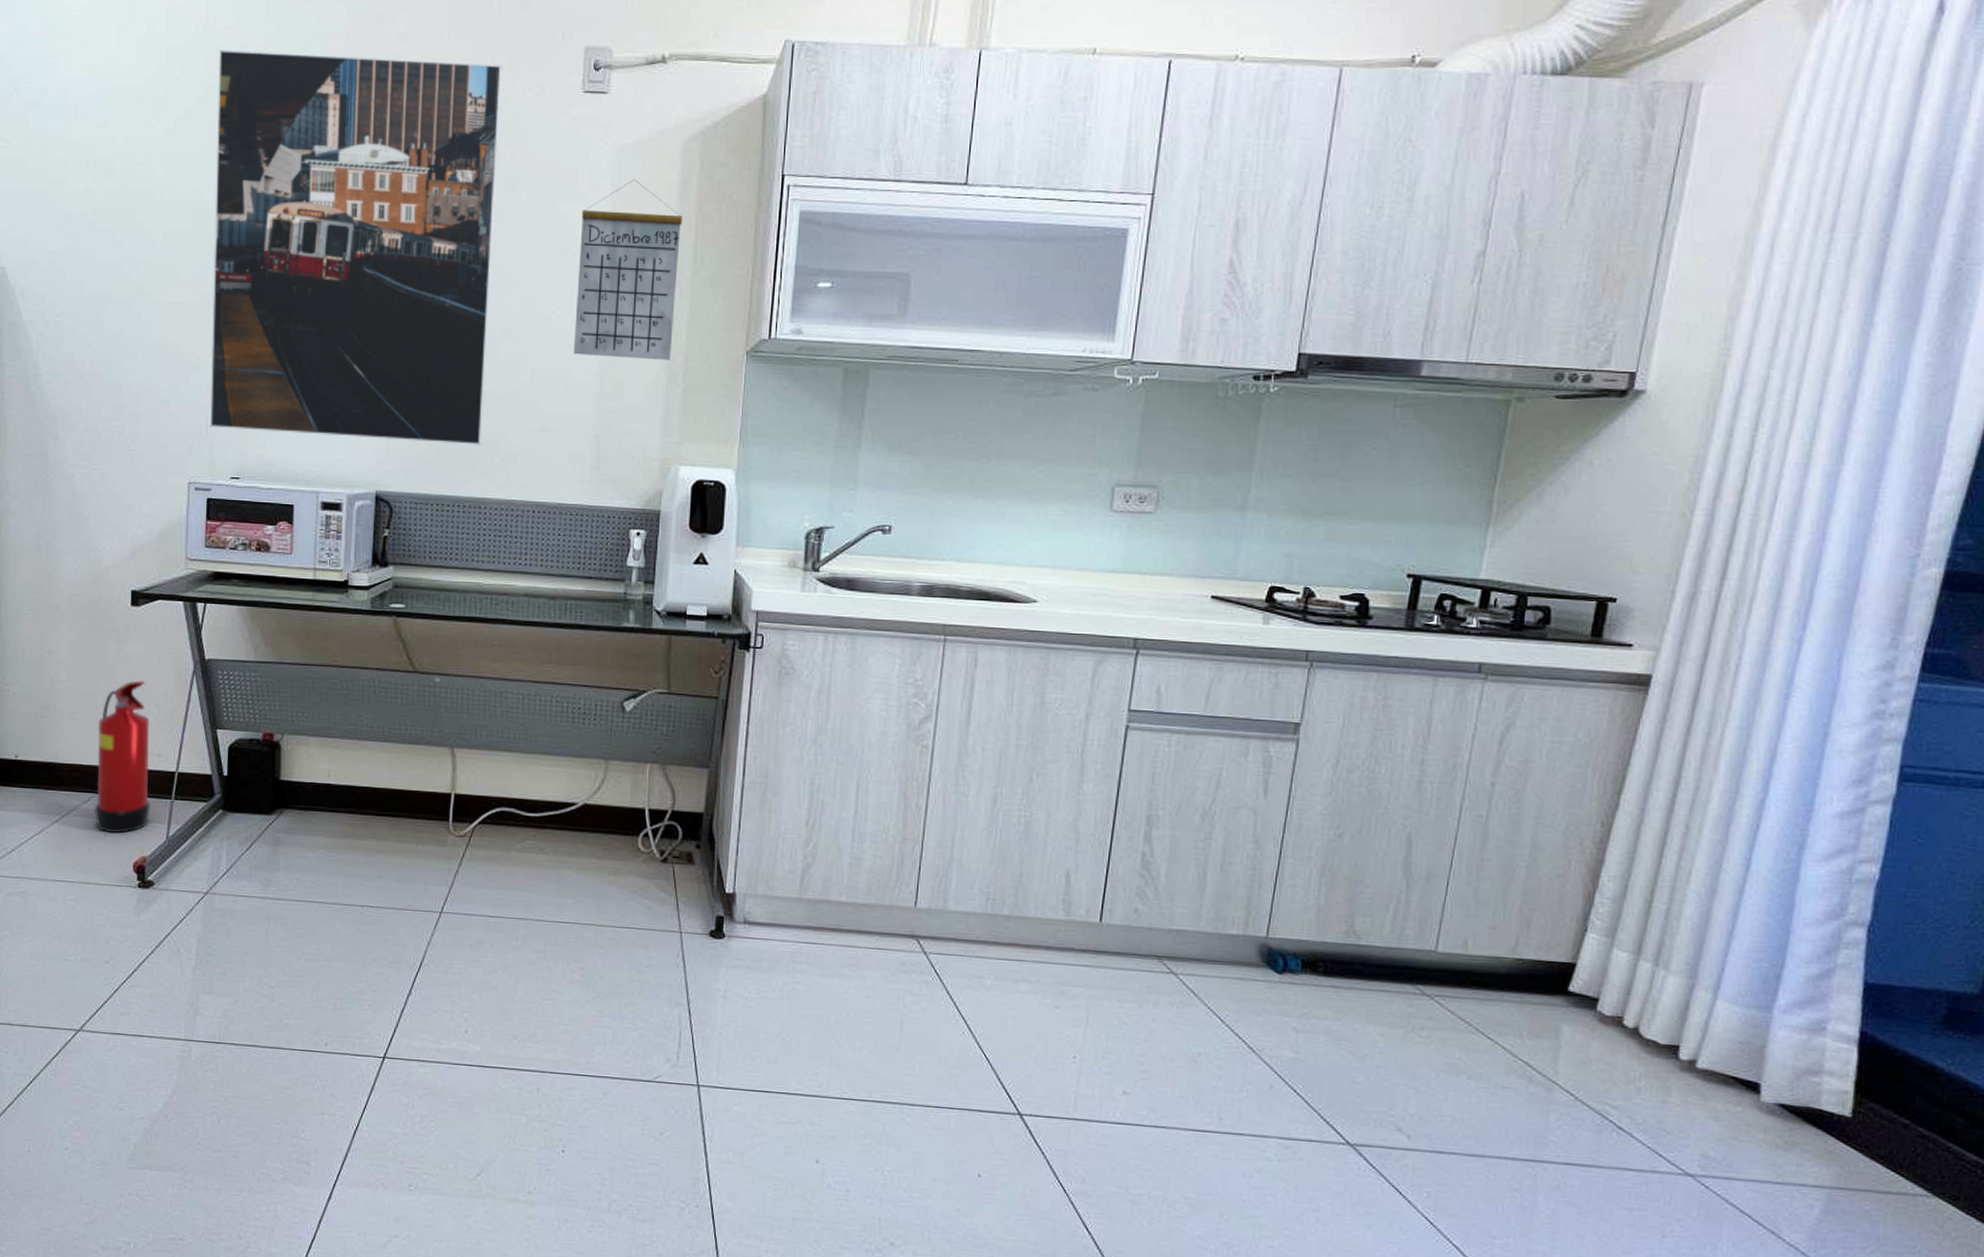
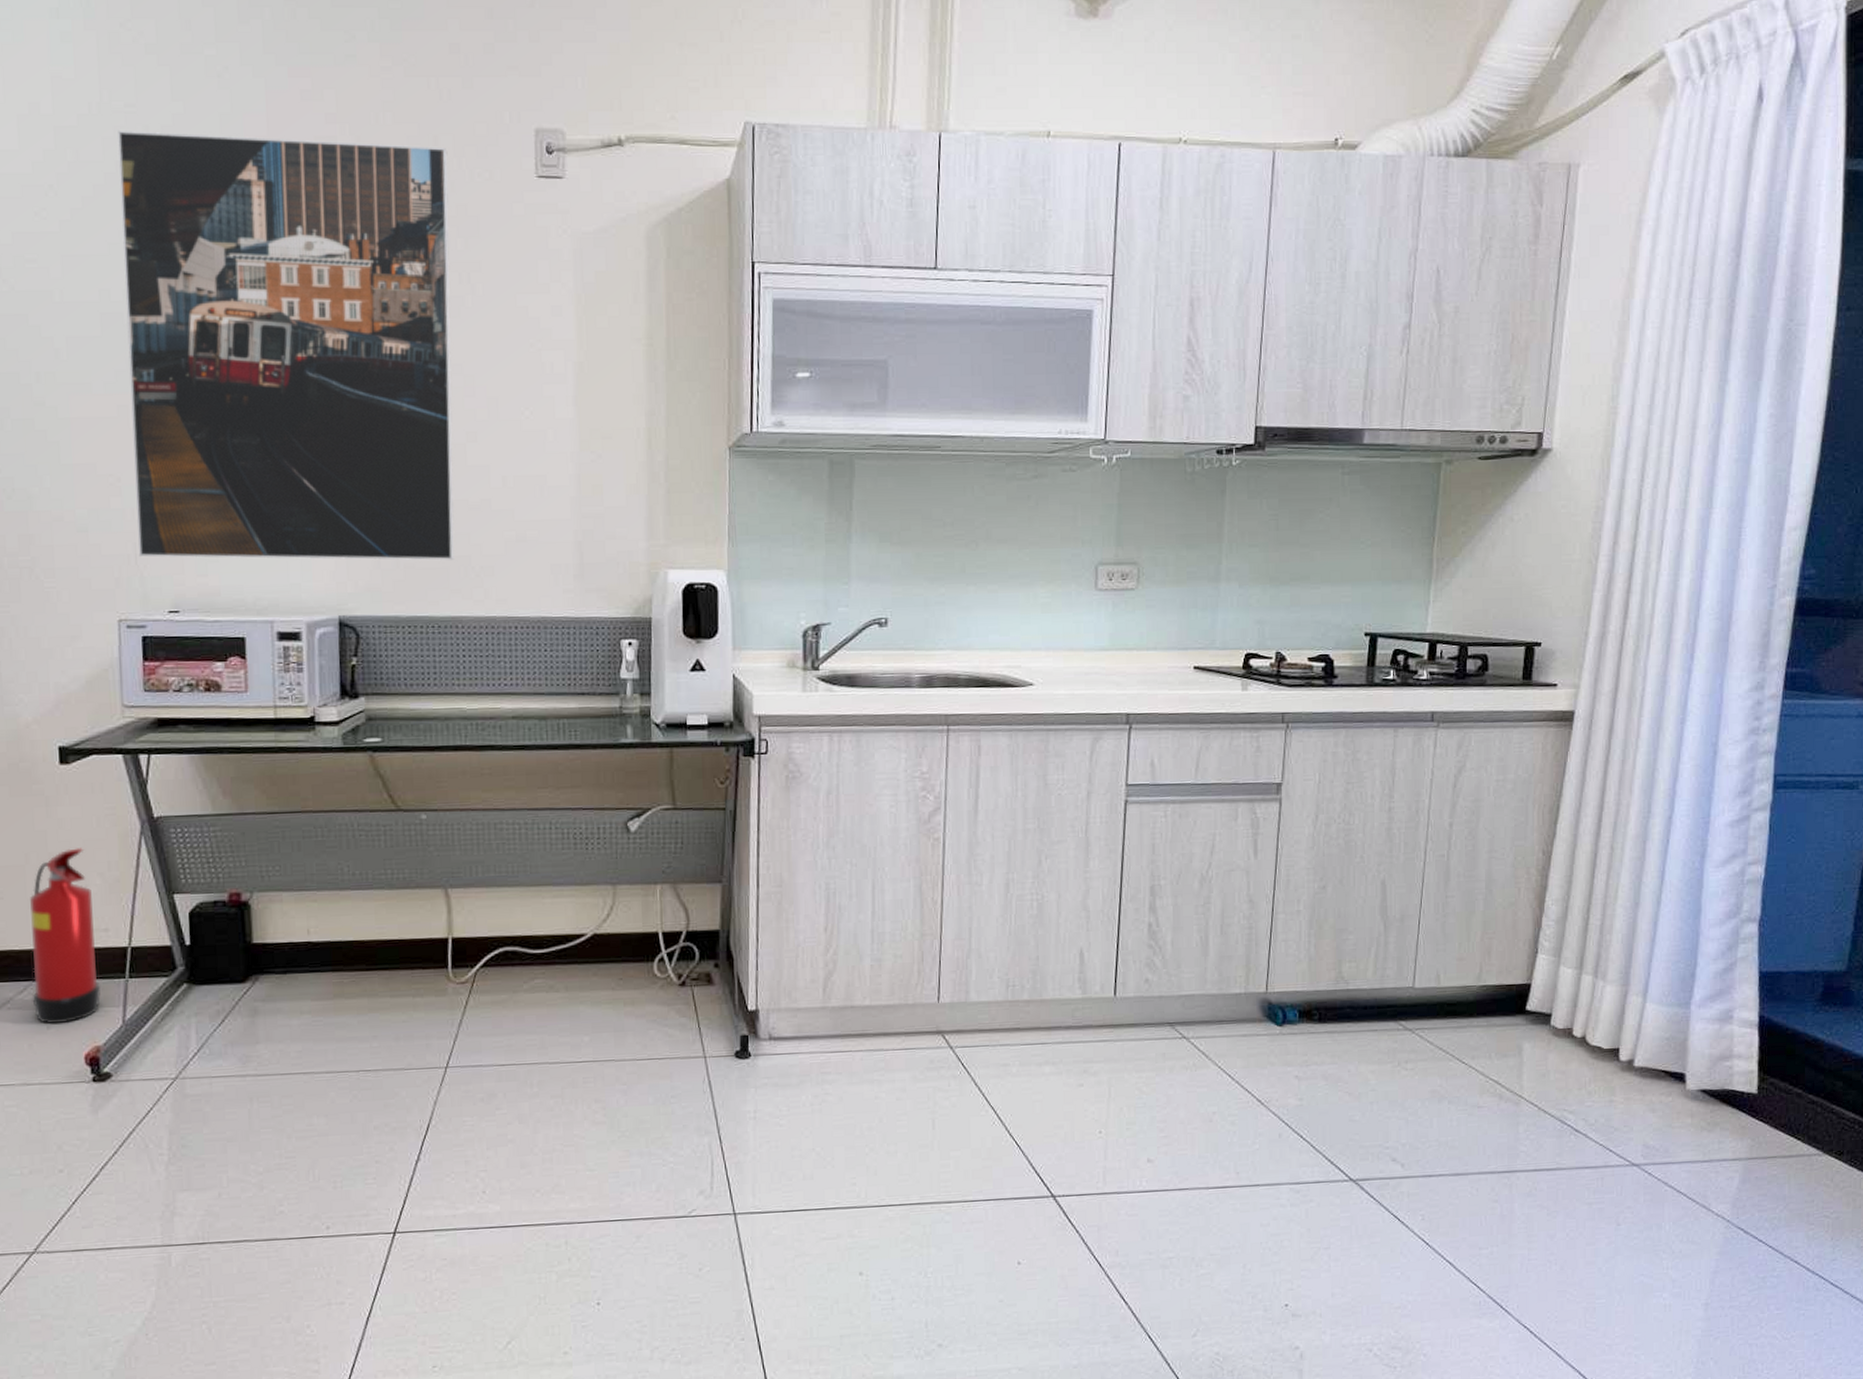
calendar: present [573,179,682,360] -> none [545,269,652,460]

